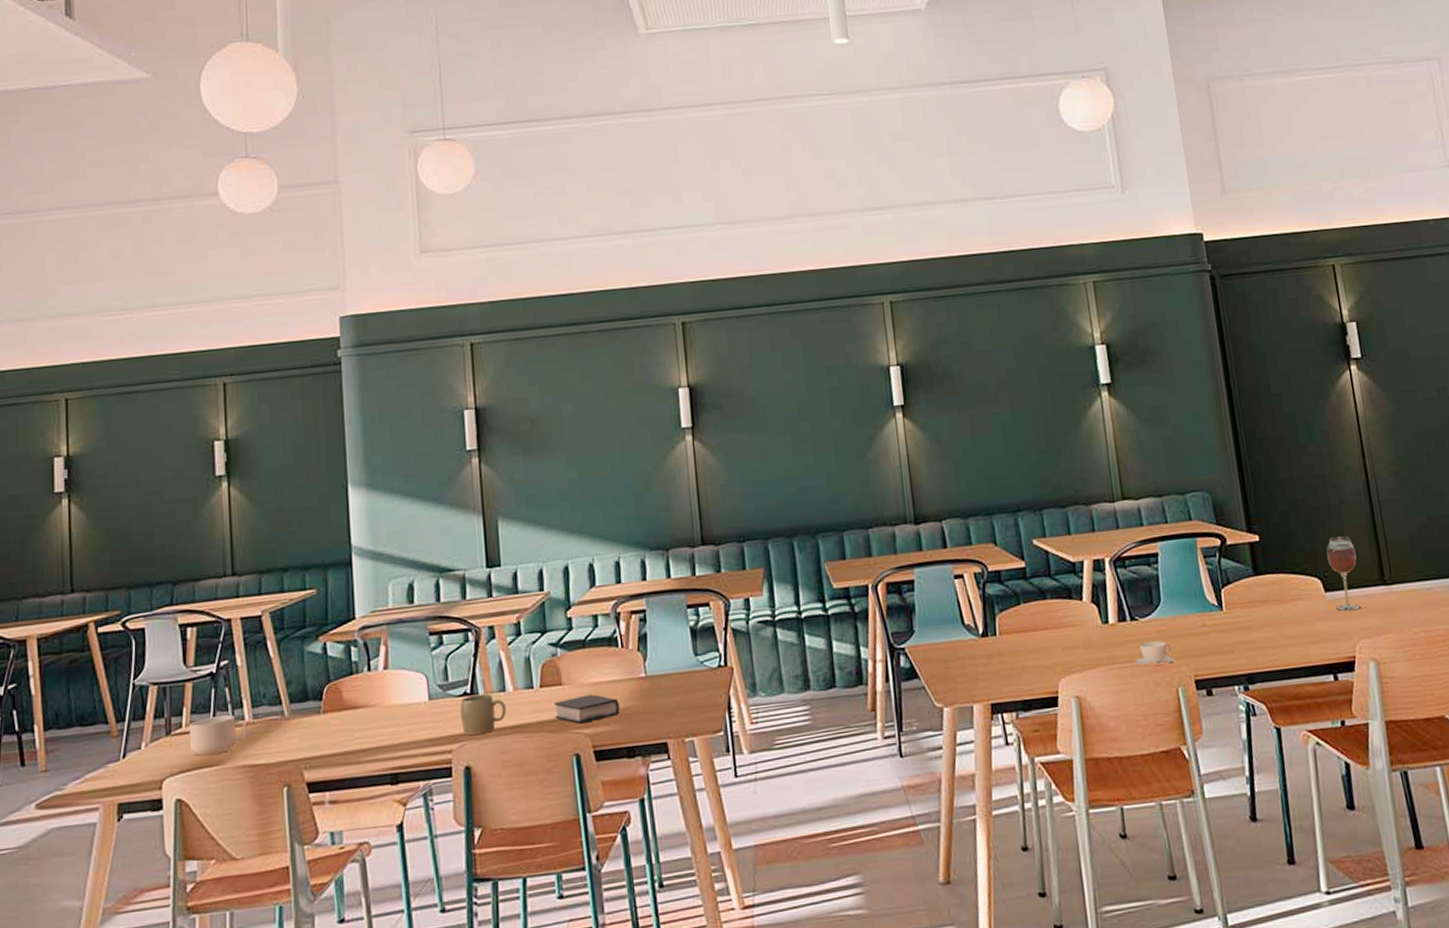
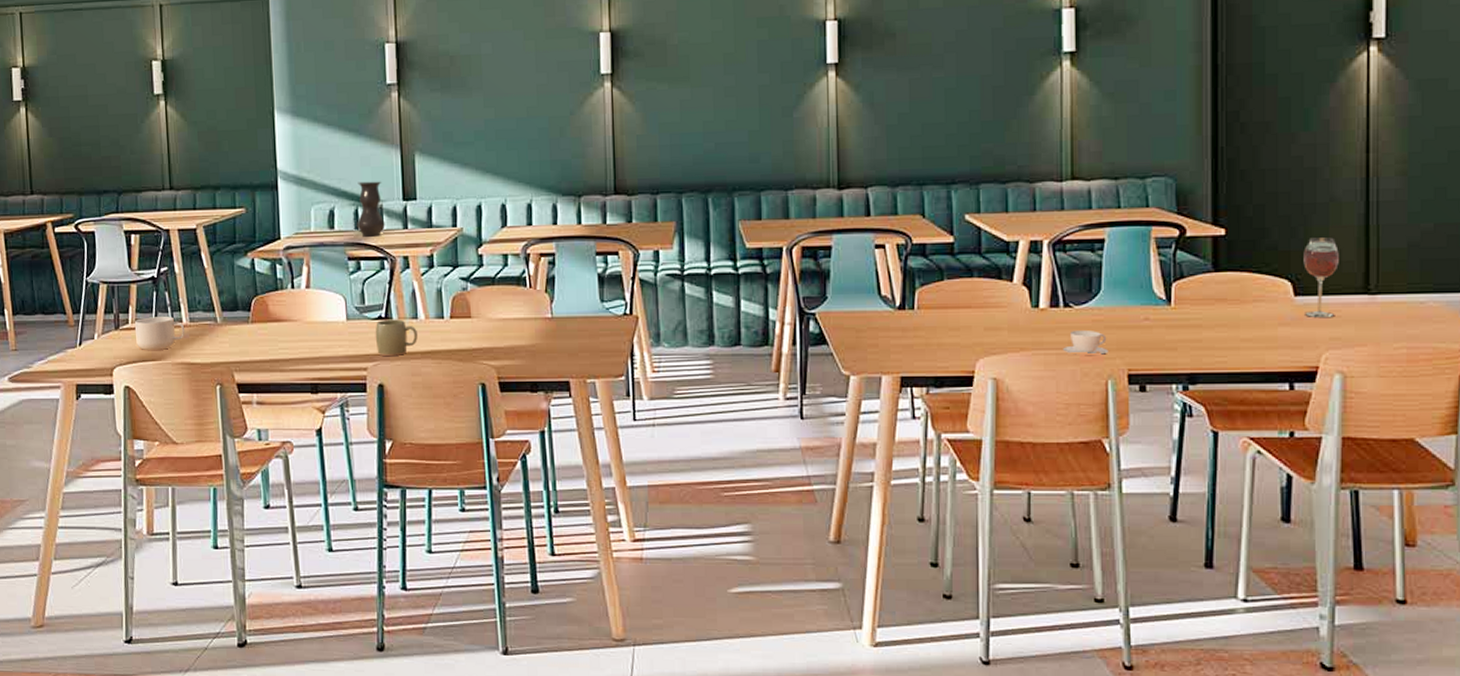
vase: none [438,549,469,609] -> present [357,181,385,237]
book: present [554,694,620,724] -> none [463,329,525,356]

